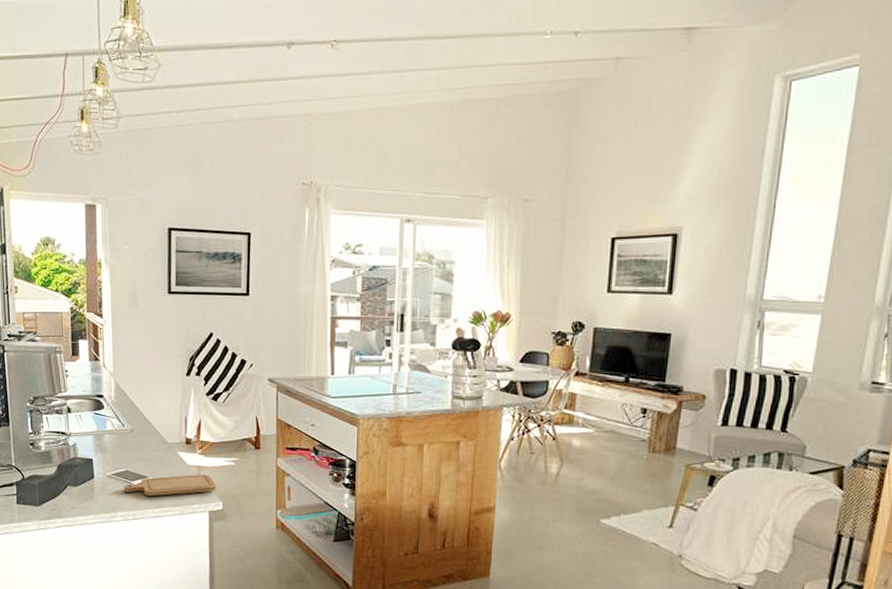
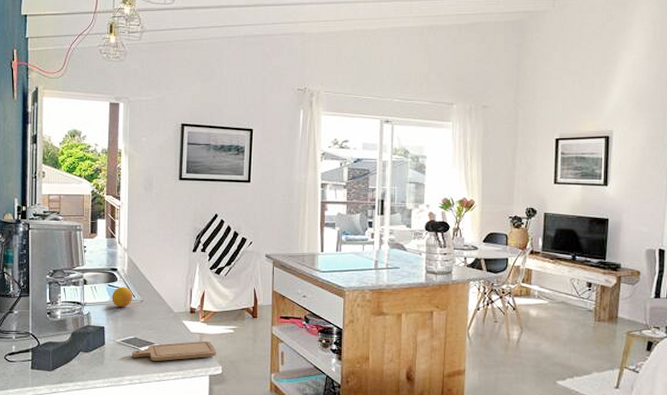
fruit: none [99,415,122,438] -> present [112,287,133,308]

